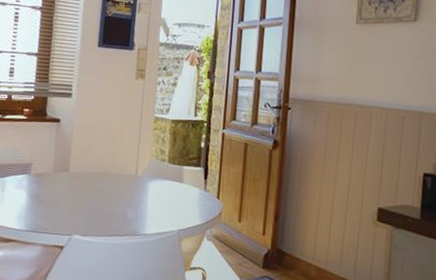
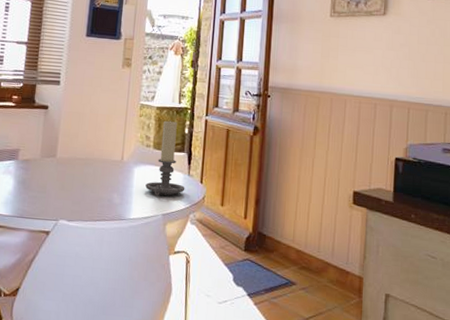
candle holder: none [160,133,202,212] -> present [145,120,185,197]

